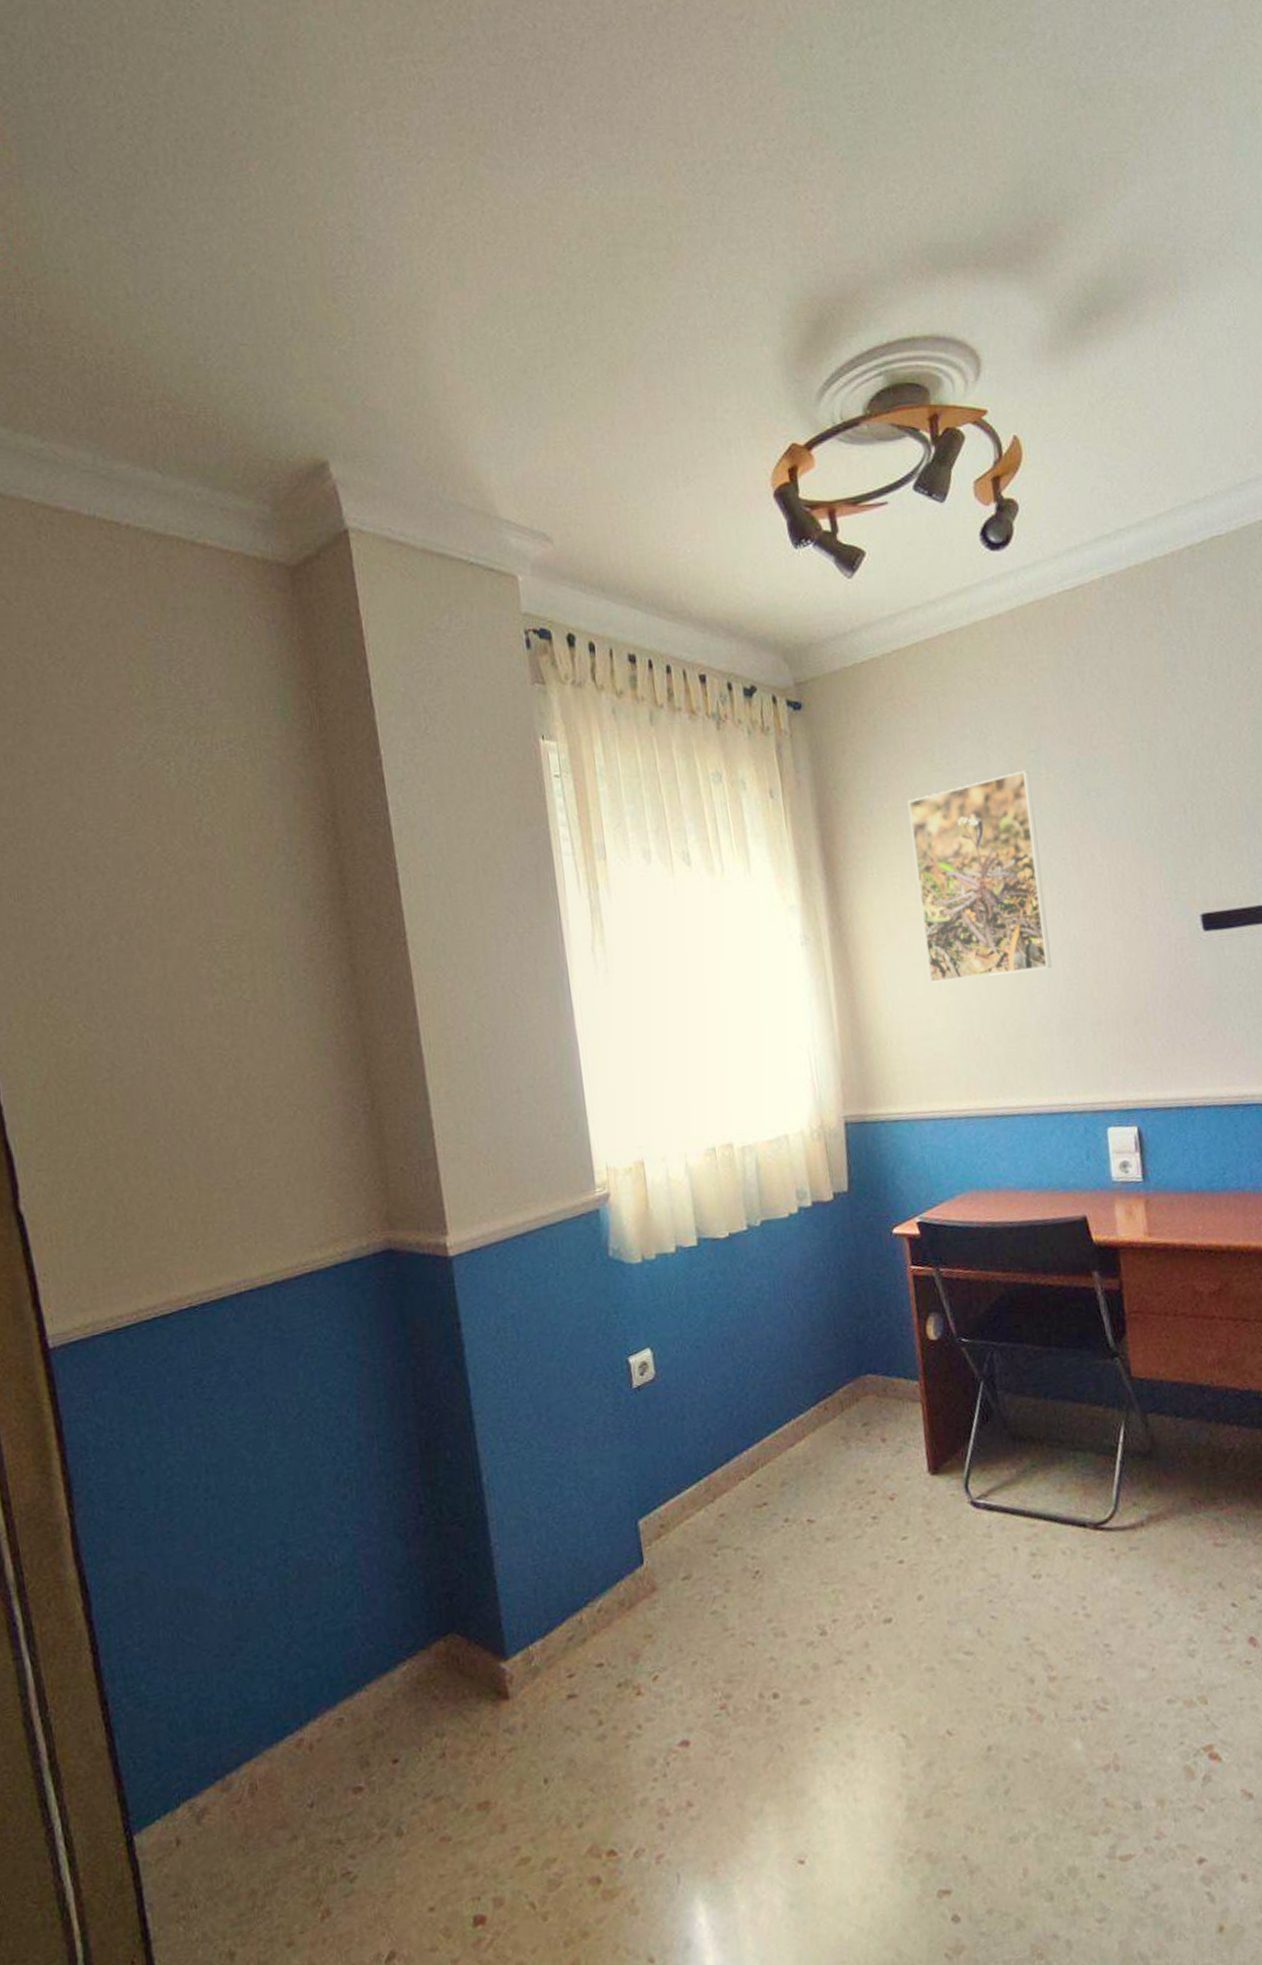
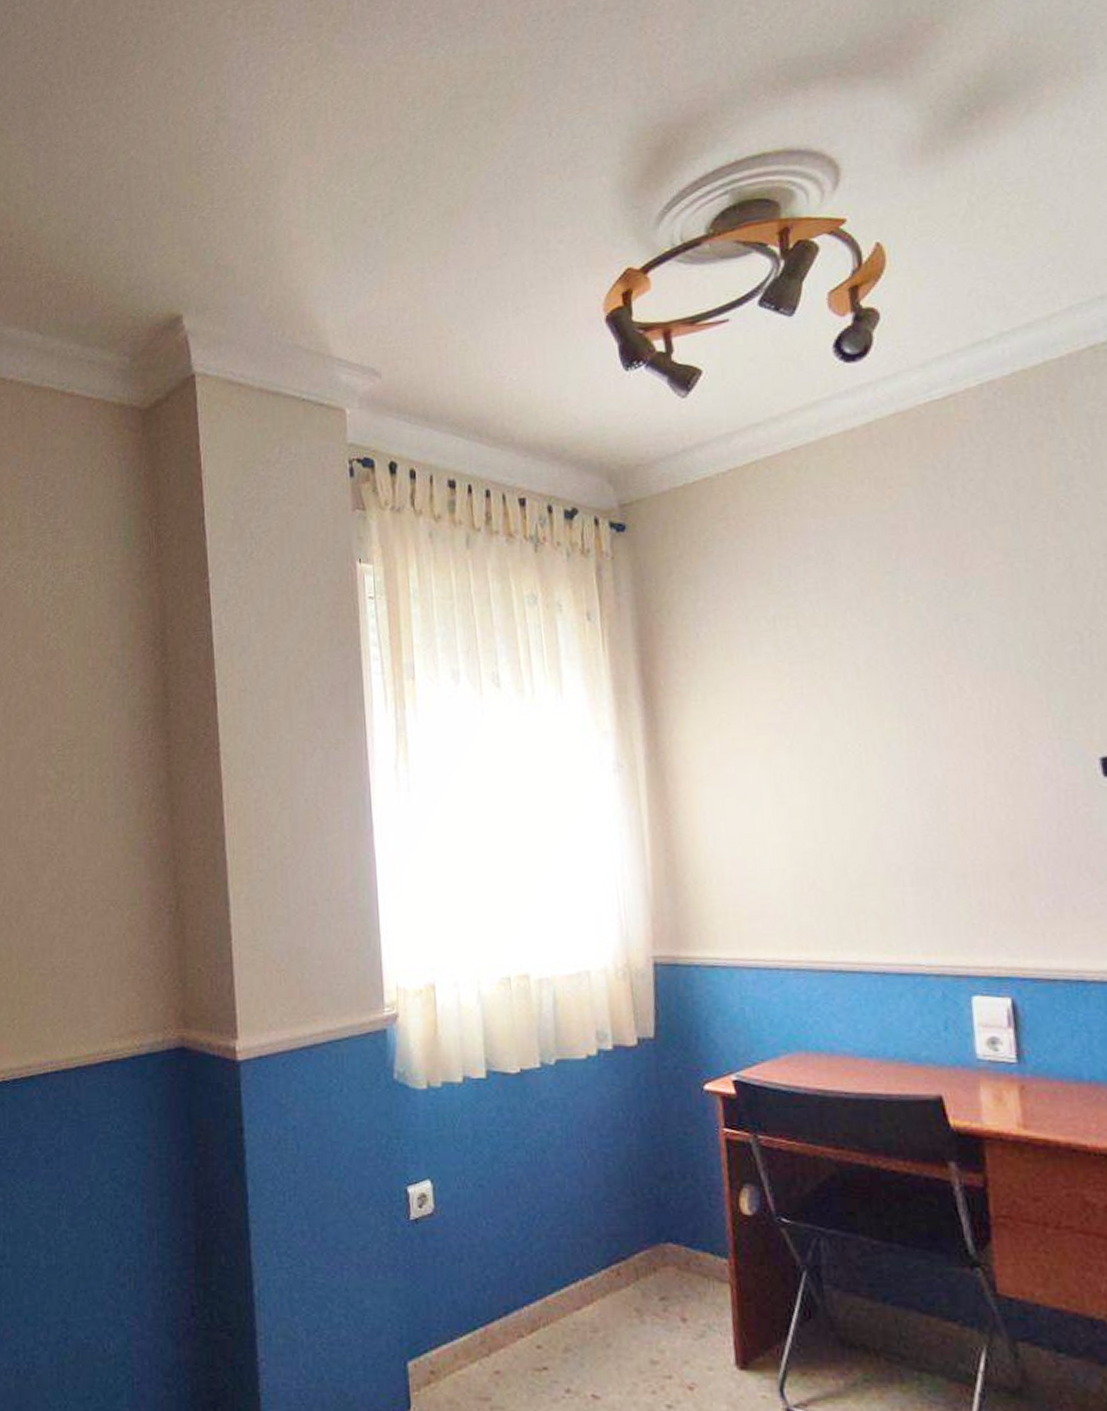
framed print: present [908,770,1052,982] -> none [739,593,906,819]

